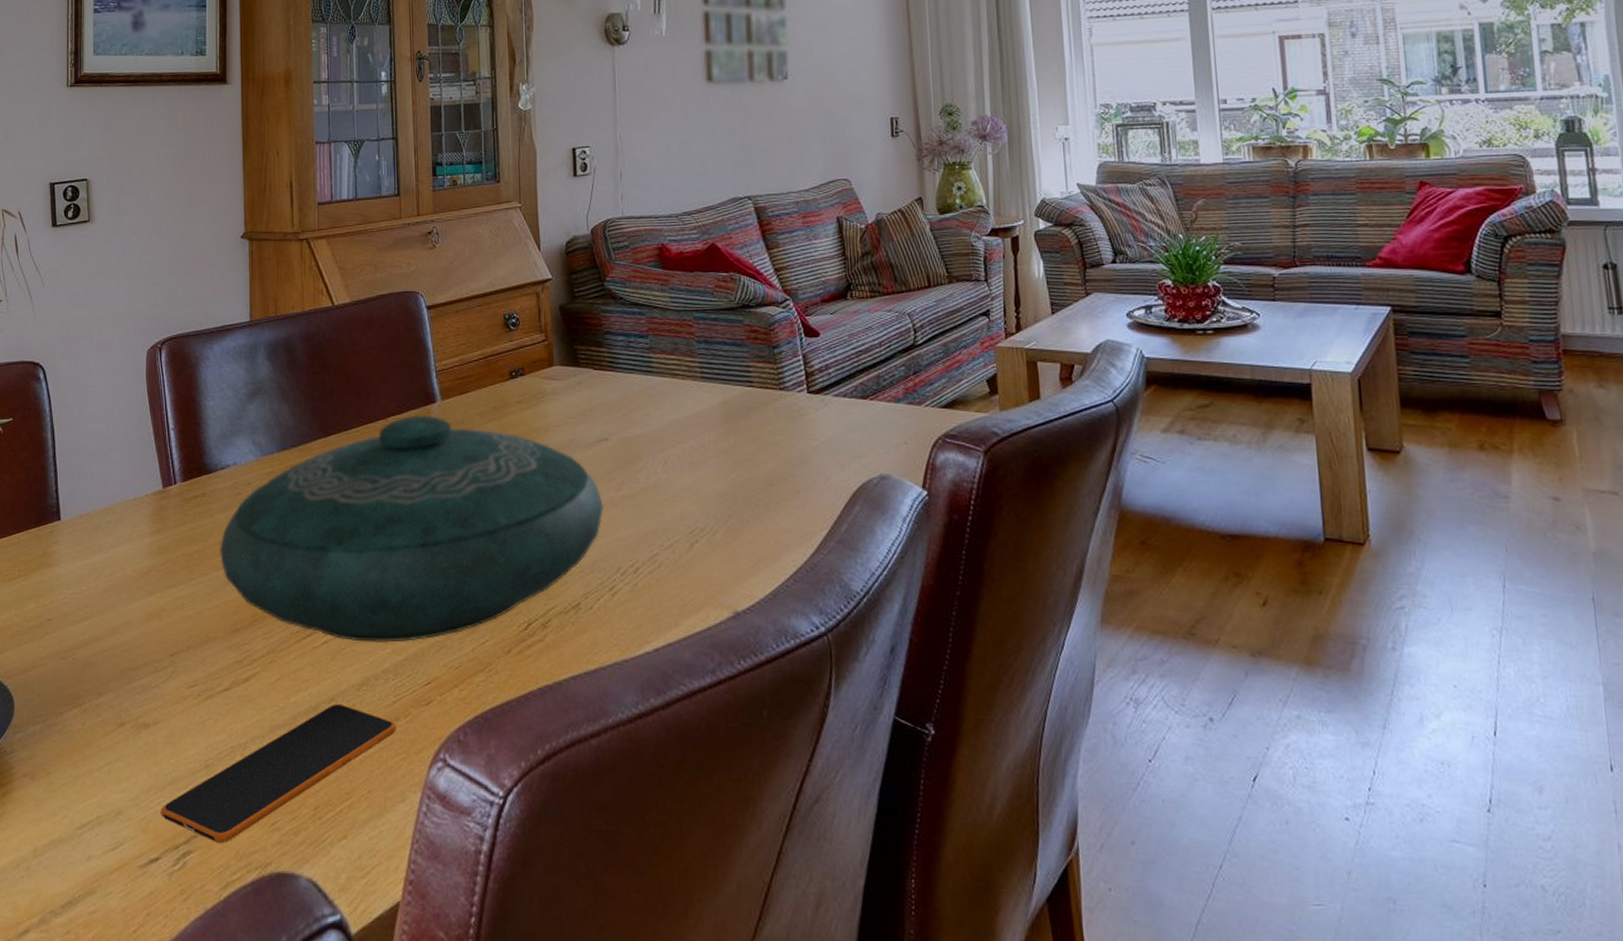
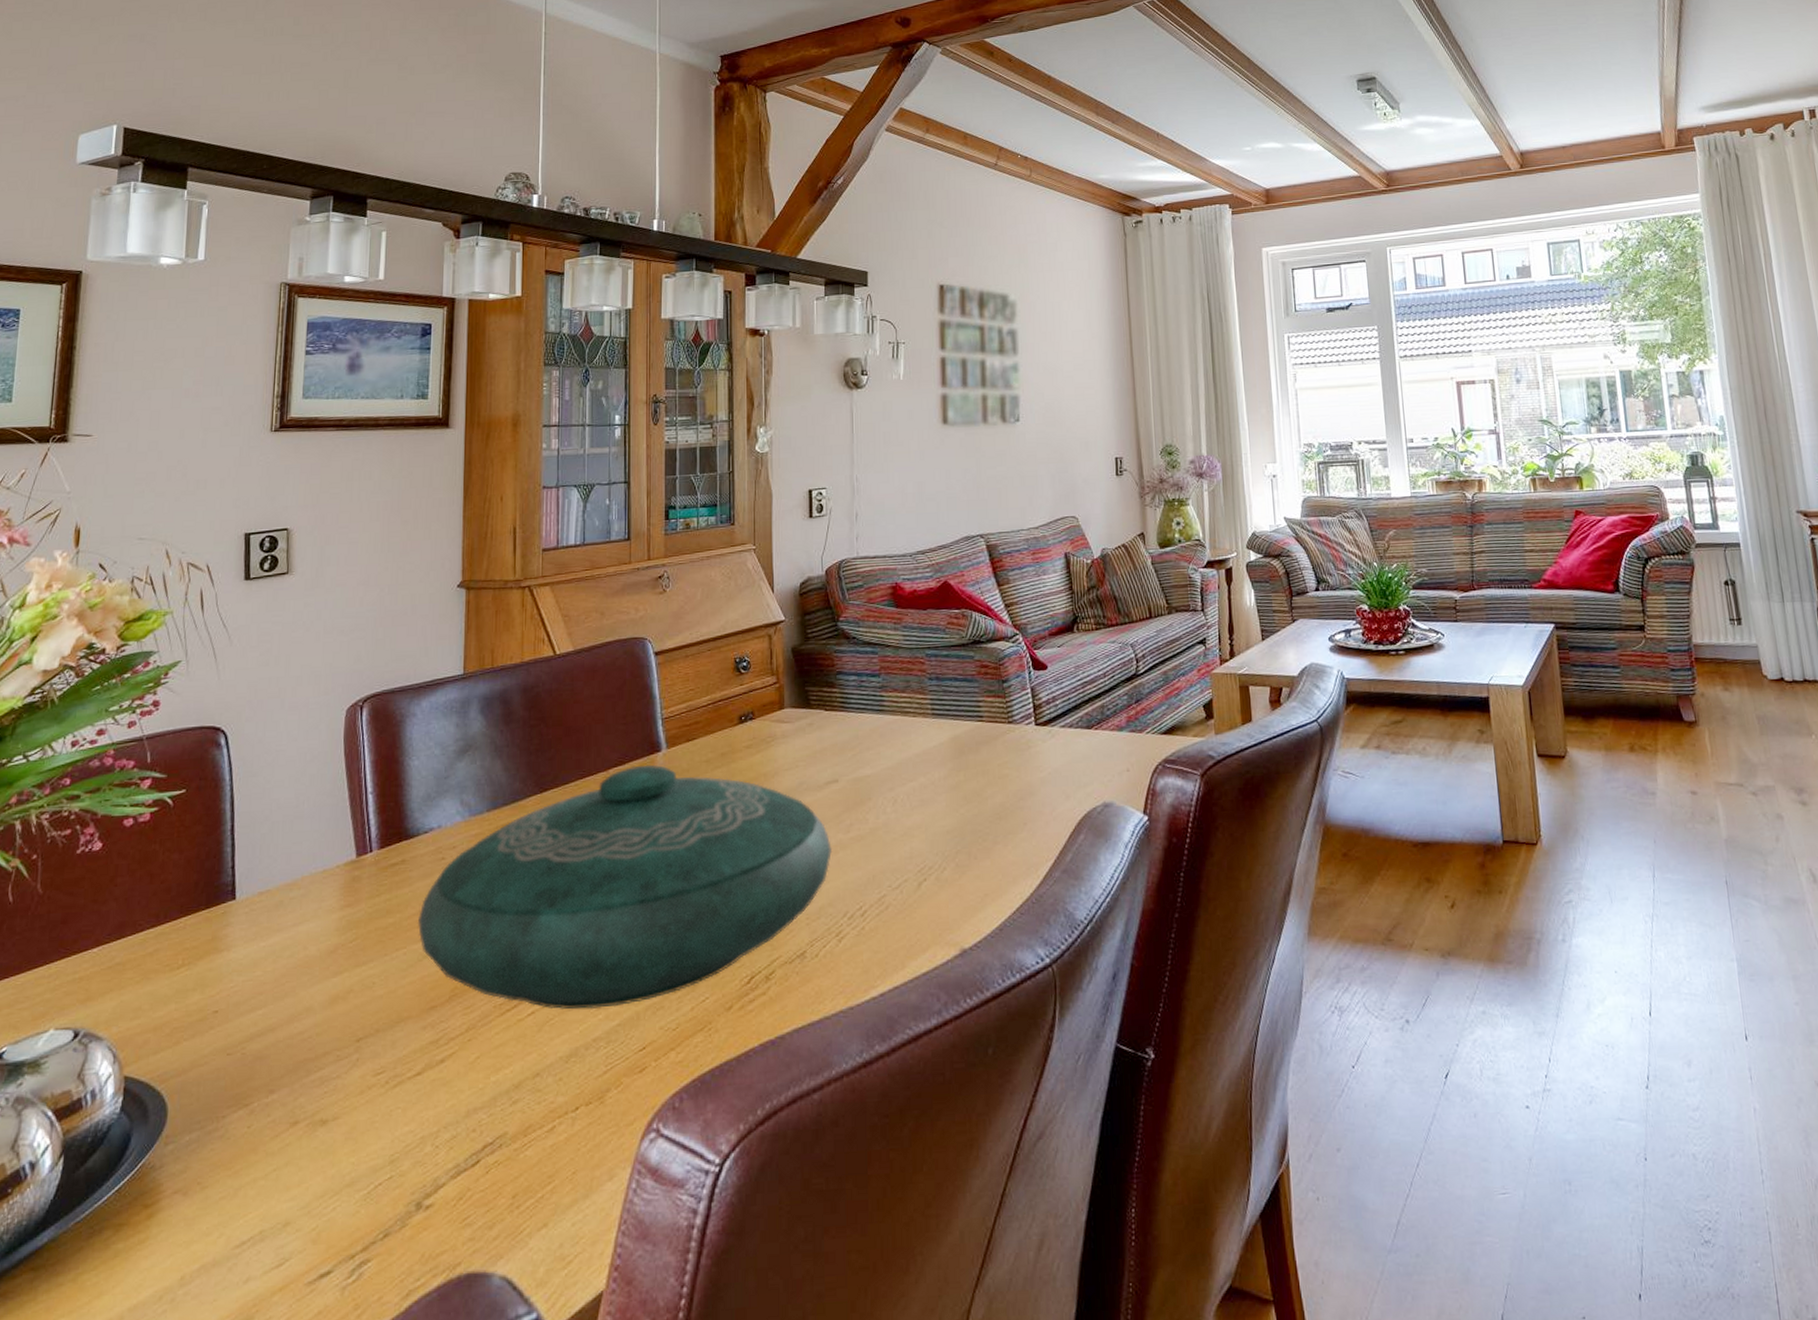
smartphone: present [161,703,397,844] -> none [335,1078,608,1248]

